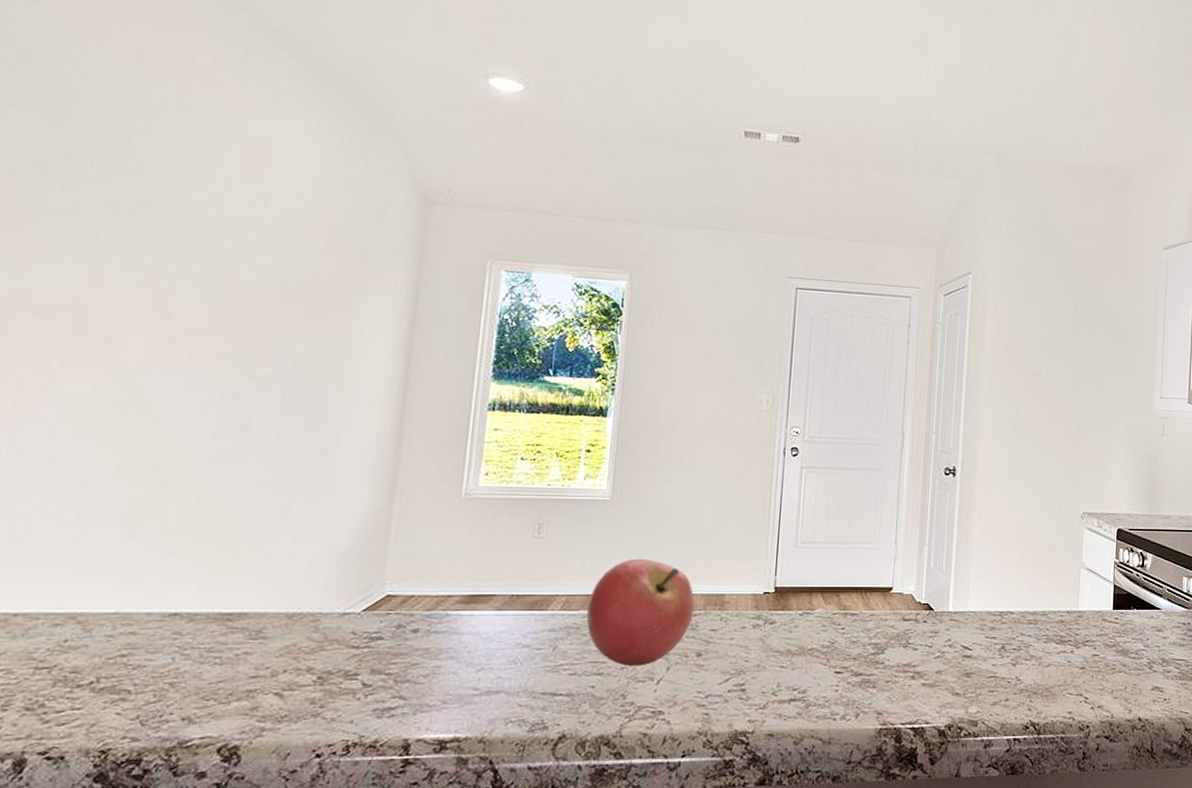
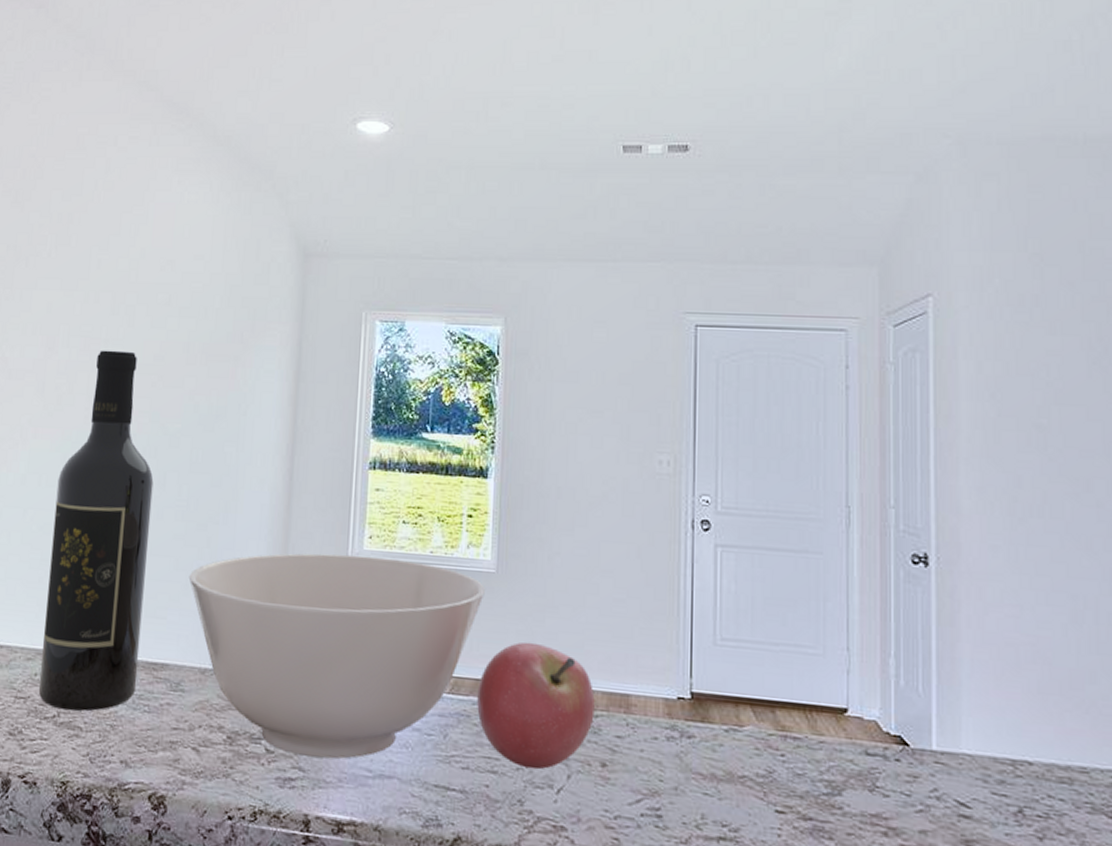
wine bottle: none [69,286,234,675] -> present [38,350,154,712]
bowl: none [275,491,599,686] -> present [188,553,485,760]

